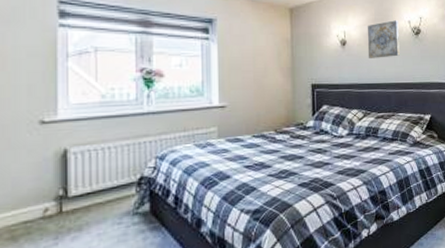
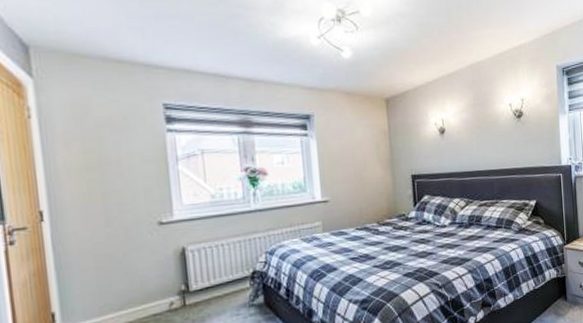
wall art: present [367,20,400,58] -> none [467,104,501,145]

